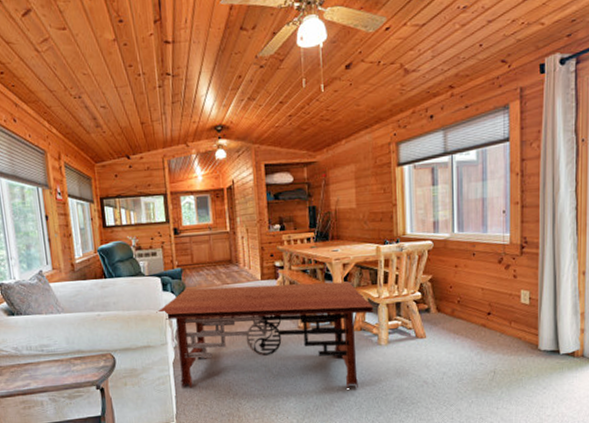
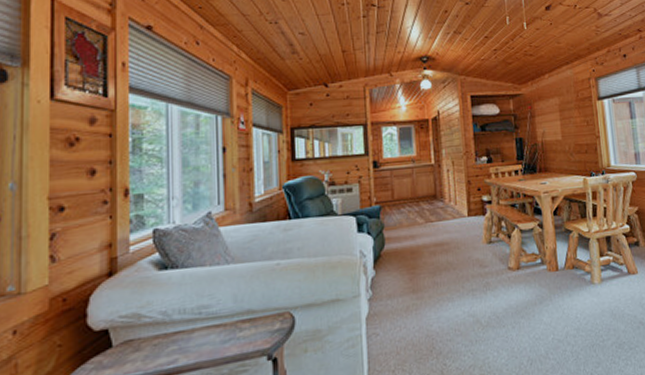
coffee table: present [156,281,374,389] -> none [349,215,585,350]

